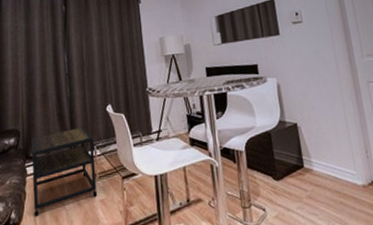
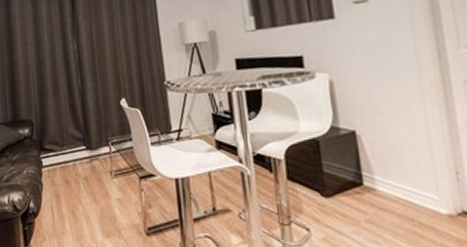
side table: present [32,127,98,217] -> none [45,121,114,209]

